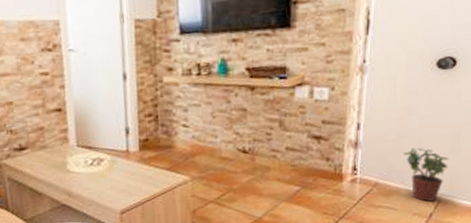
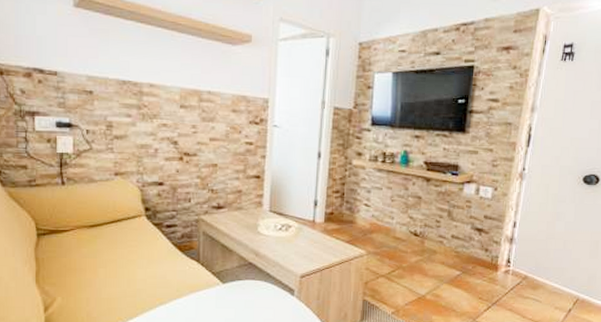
potted plant: present [403,147,448,202] -> none [550,249,588,298]

